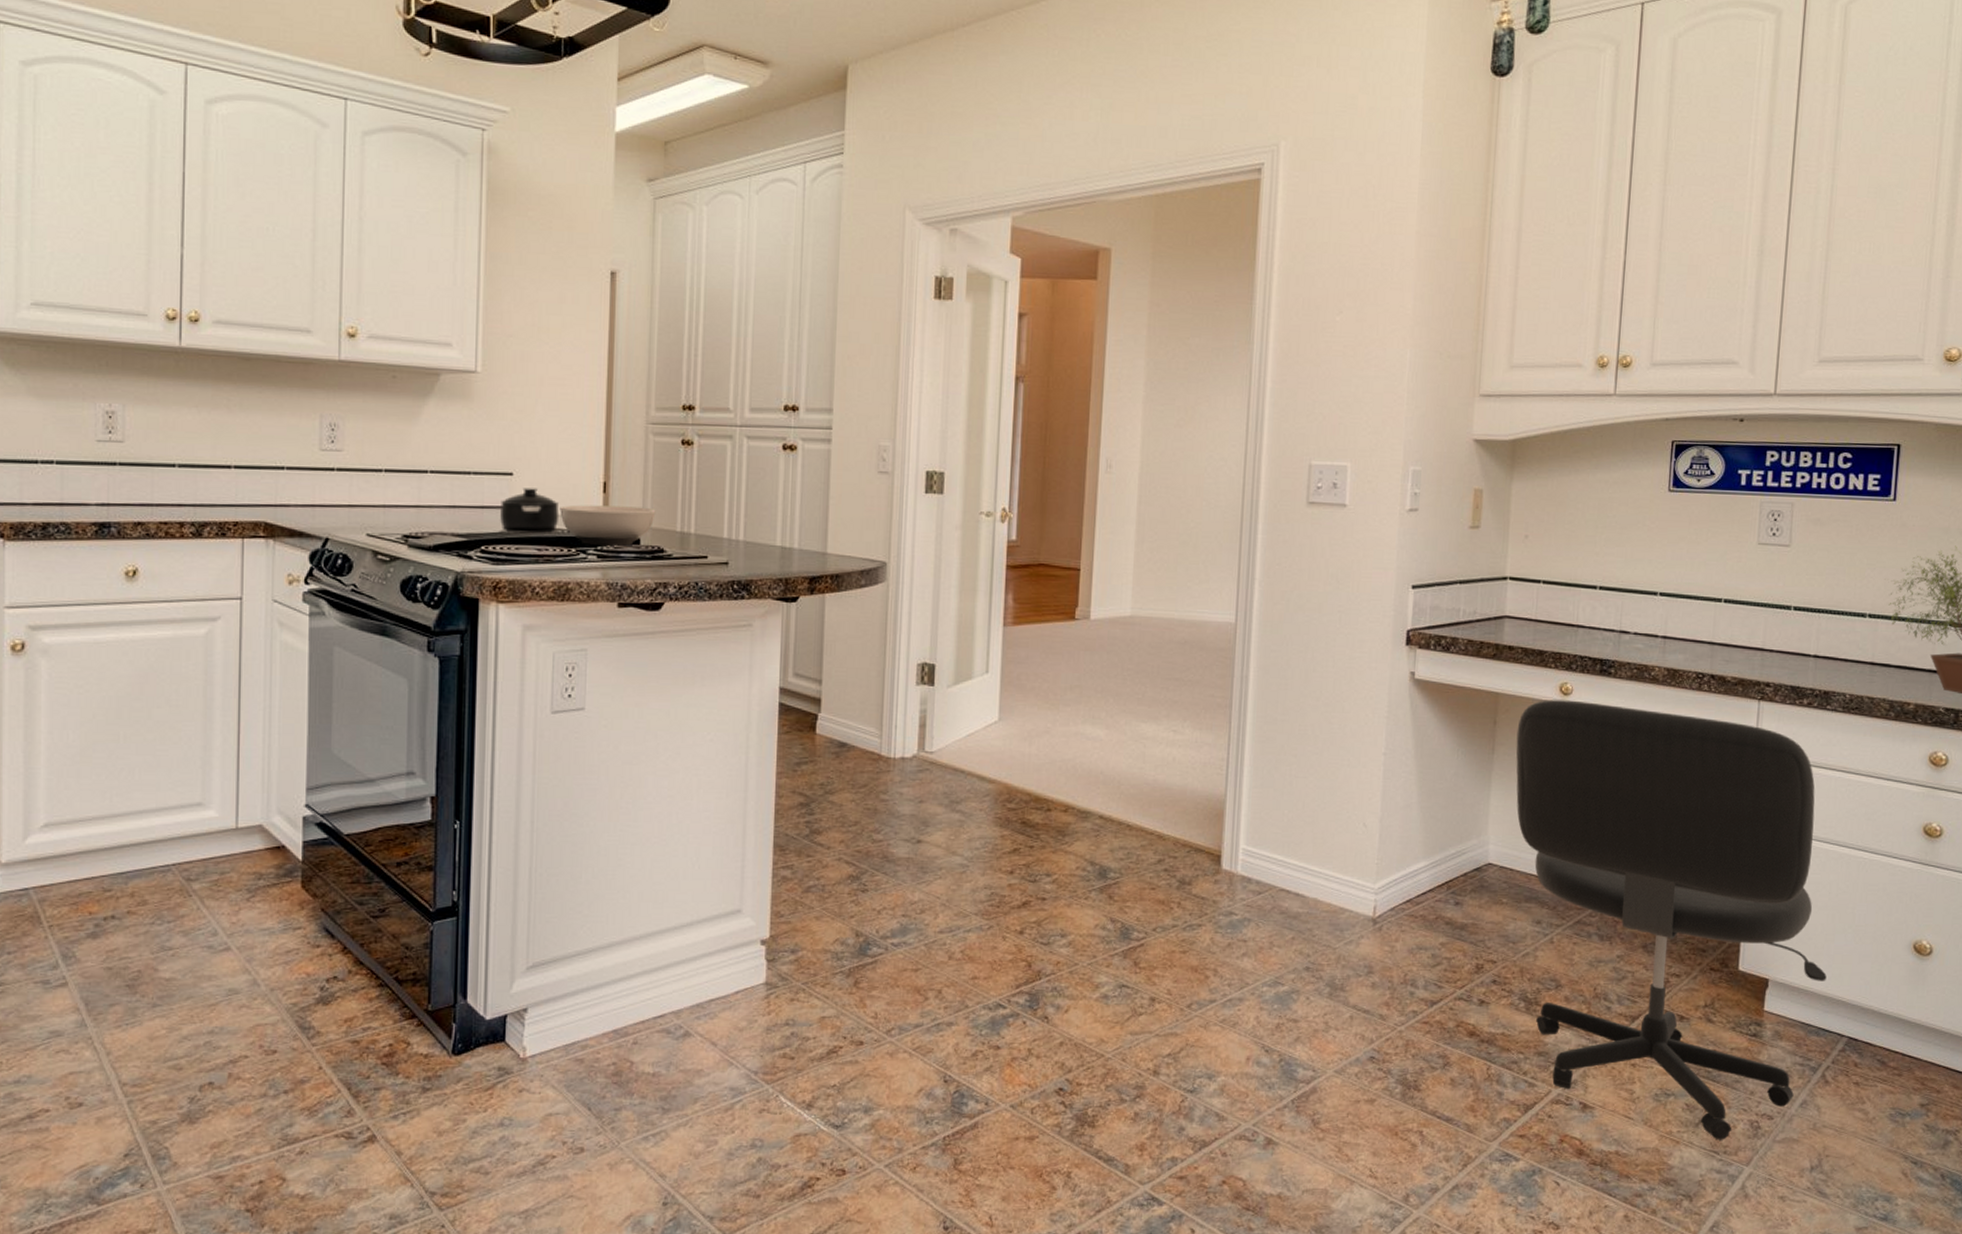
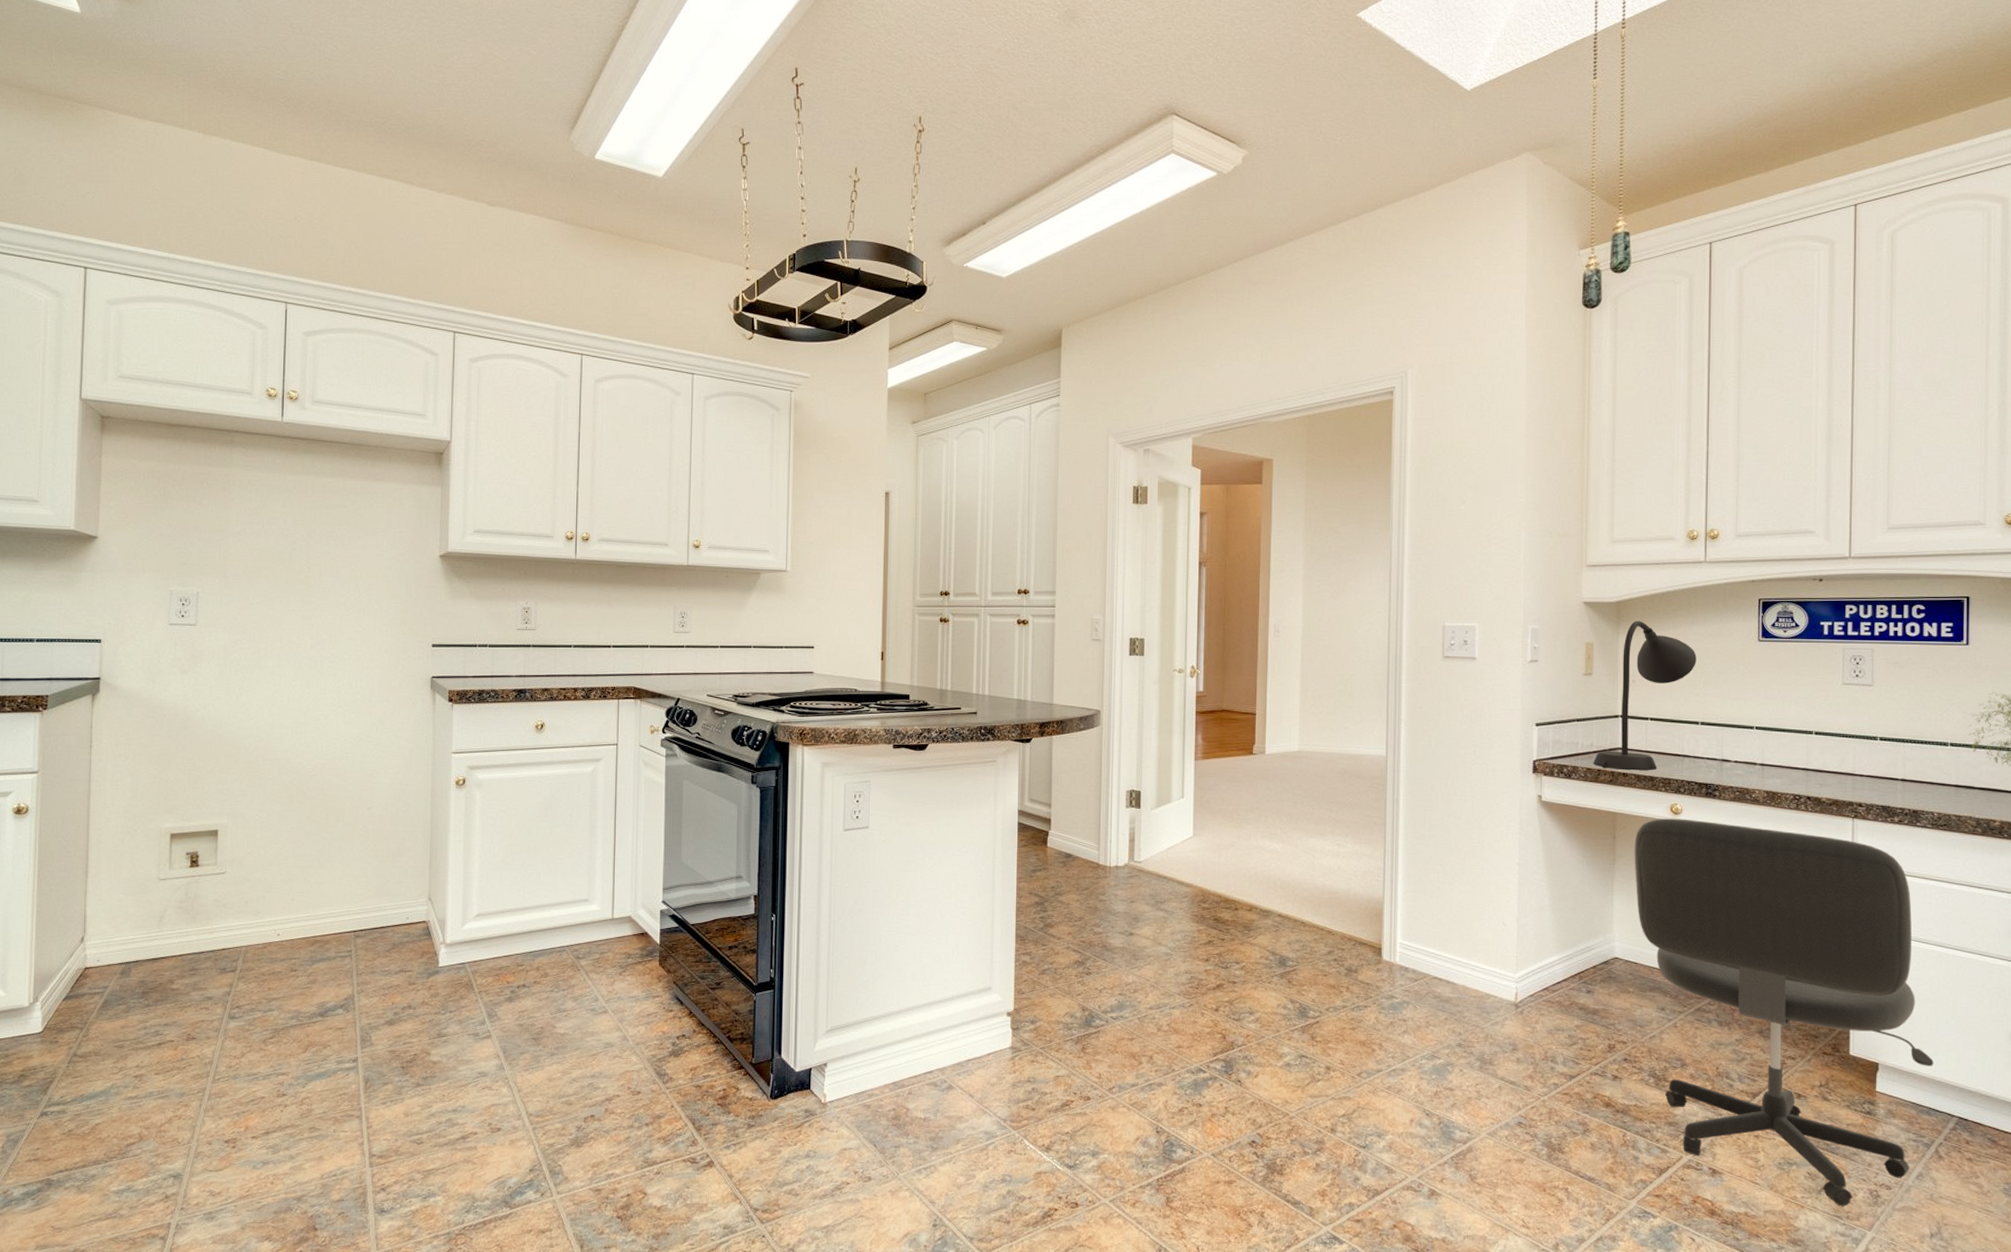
saucepan: present [500,488,560,534] -> none [805,657,849,693]
bowl: present [560,504,656,546] -> none [849,669,921,701]
desk lamp: none [1475,463,1599,644] -> present [1593,620,1697,771]

